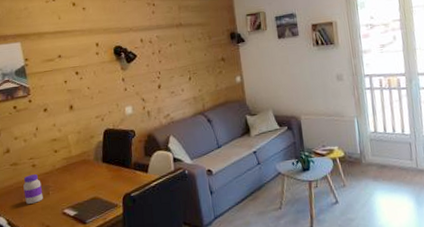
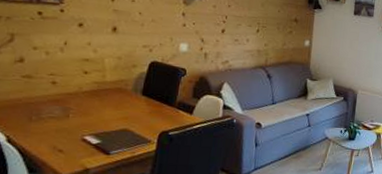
jar: present [23,174,43,204] -> none [35,92,61,124]

